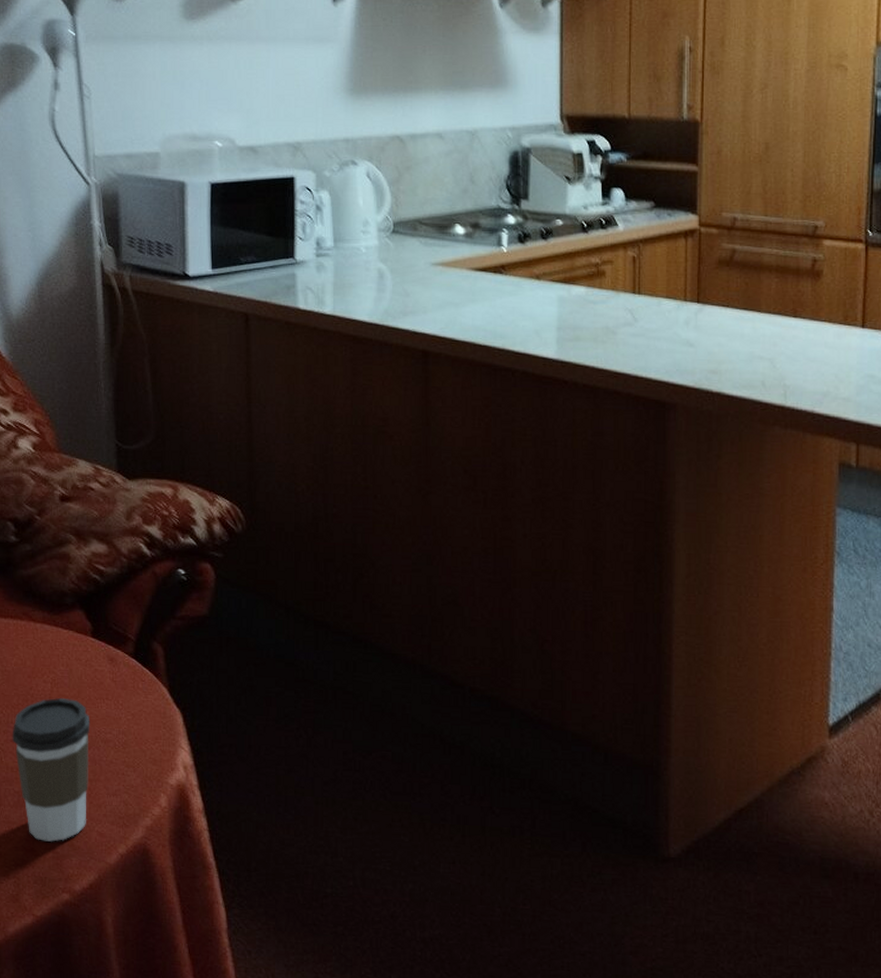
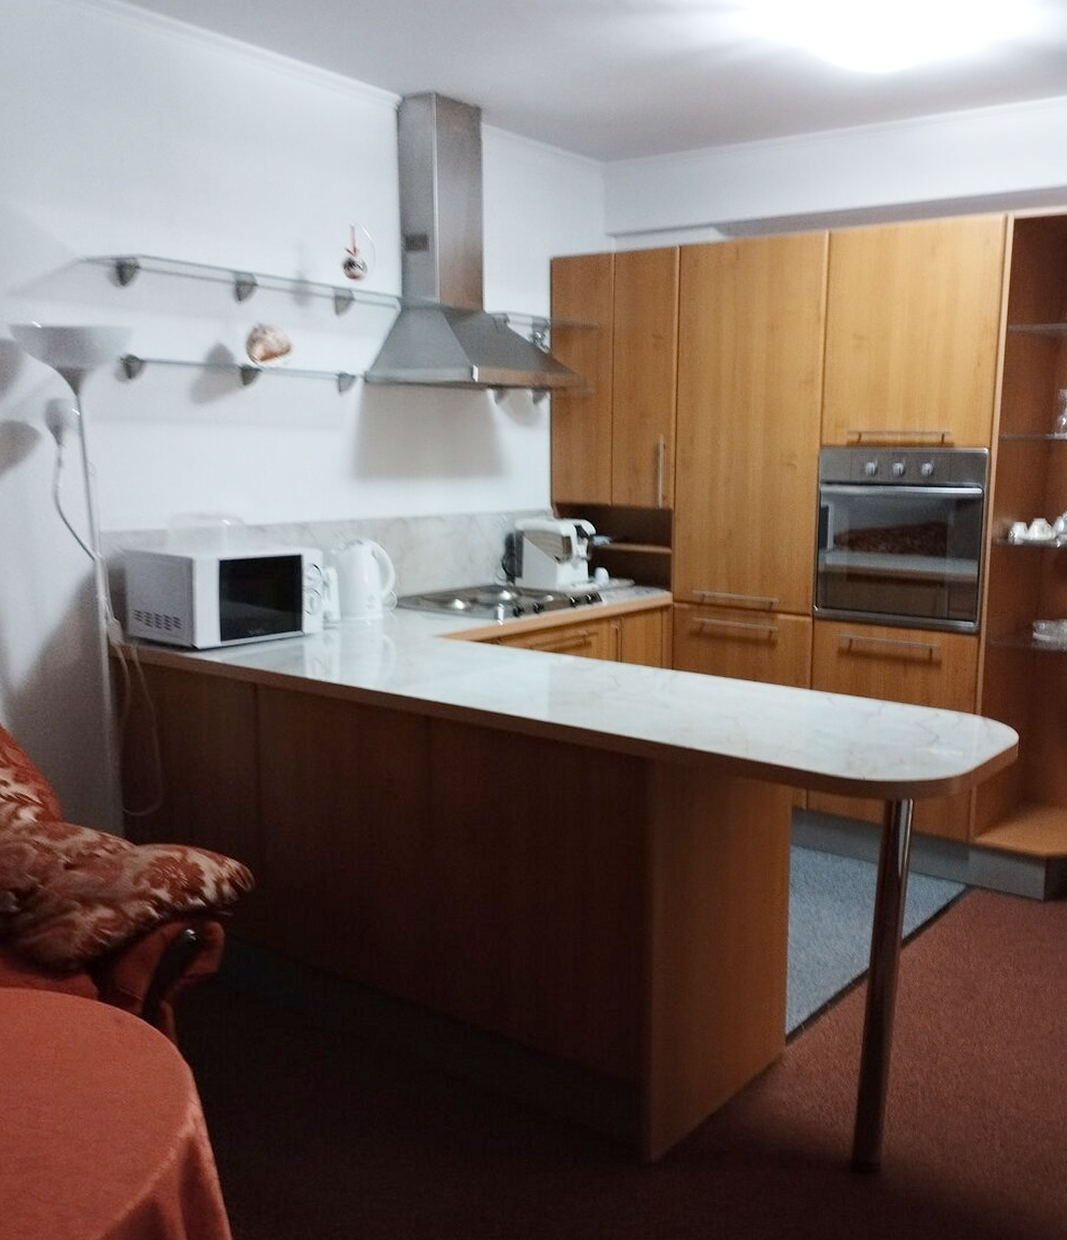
coffee cup: present [12,697,91,842] -> none [13,1062,97,1205]

